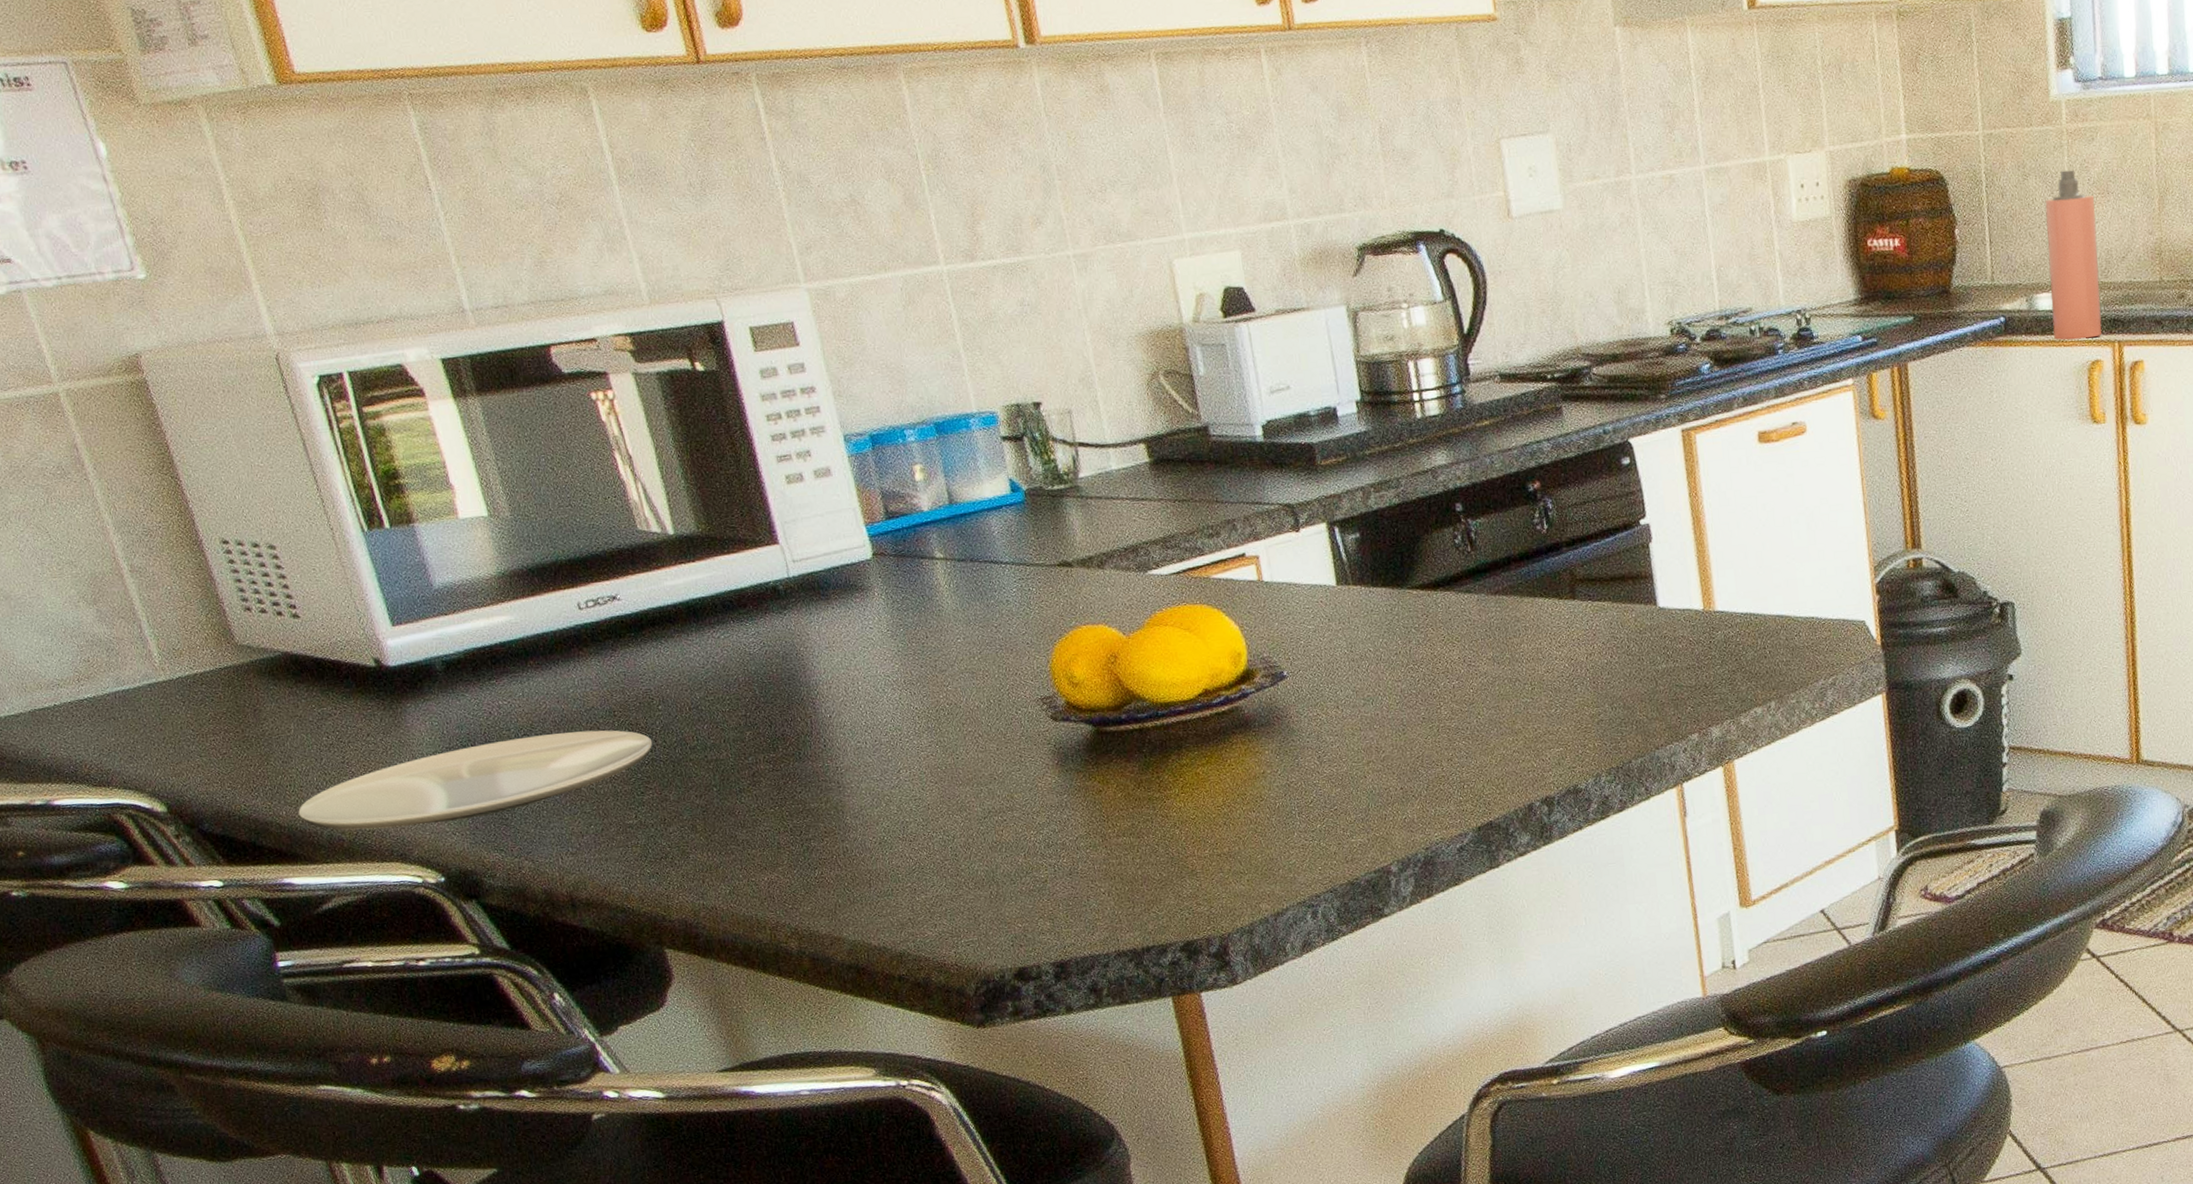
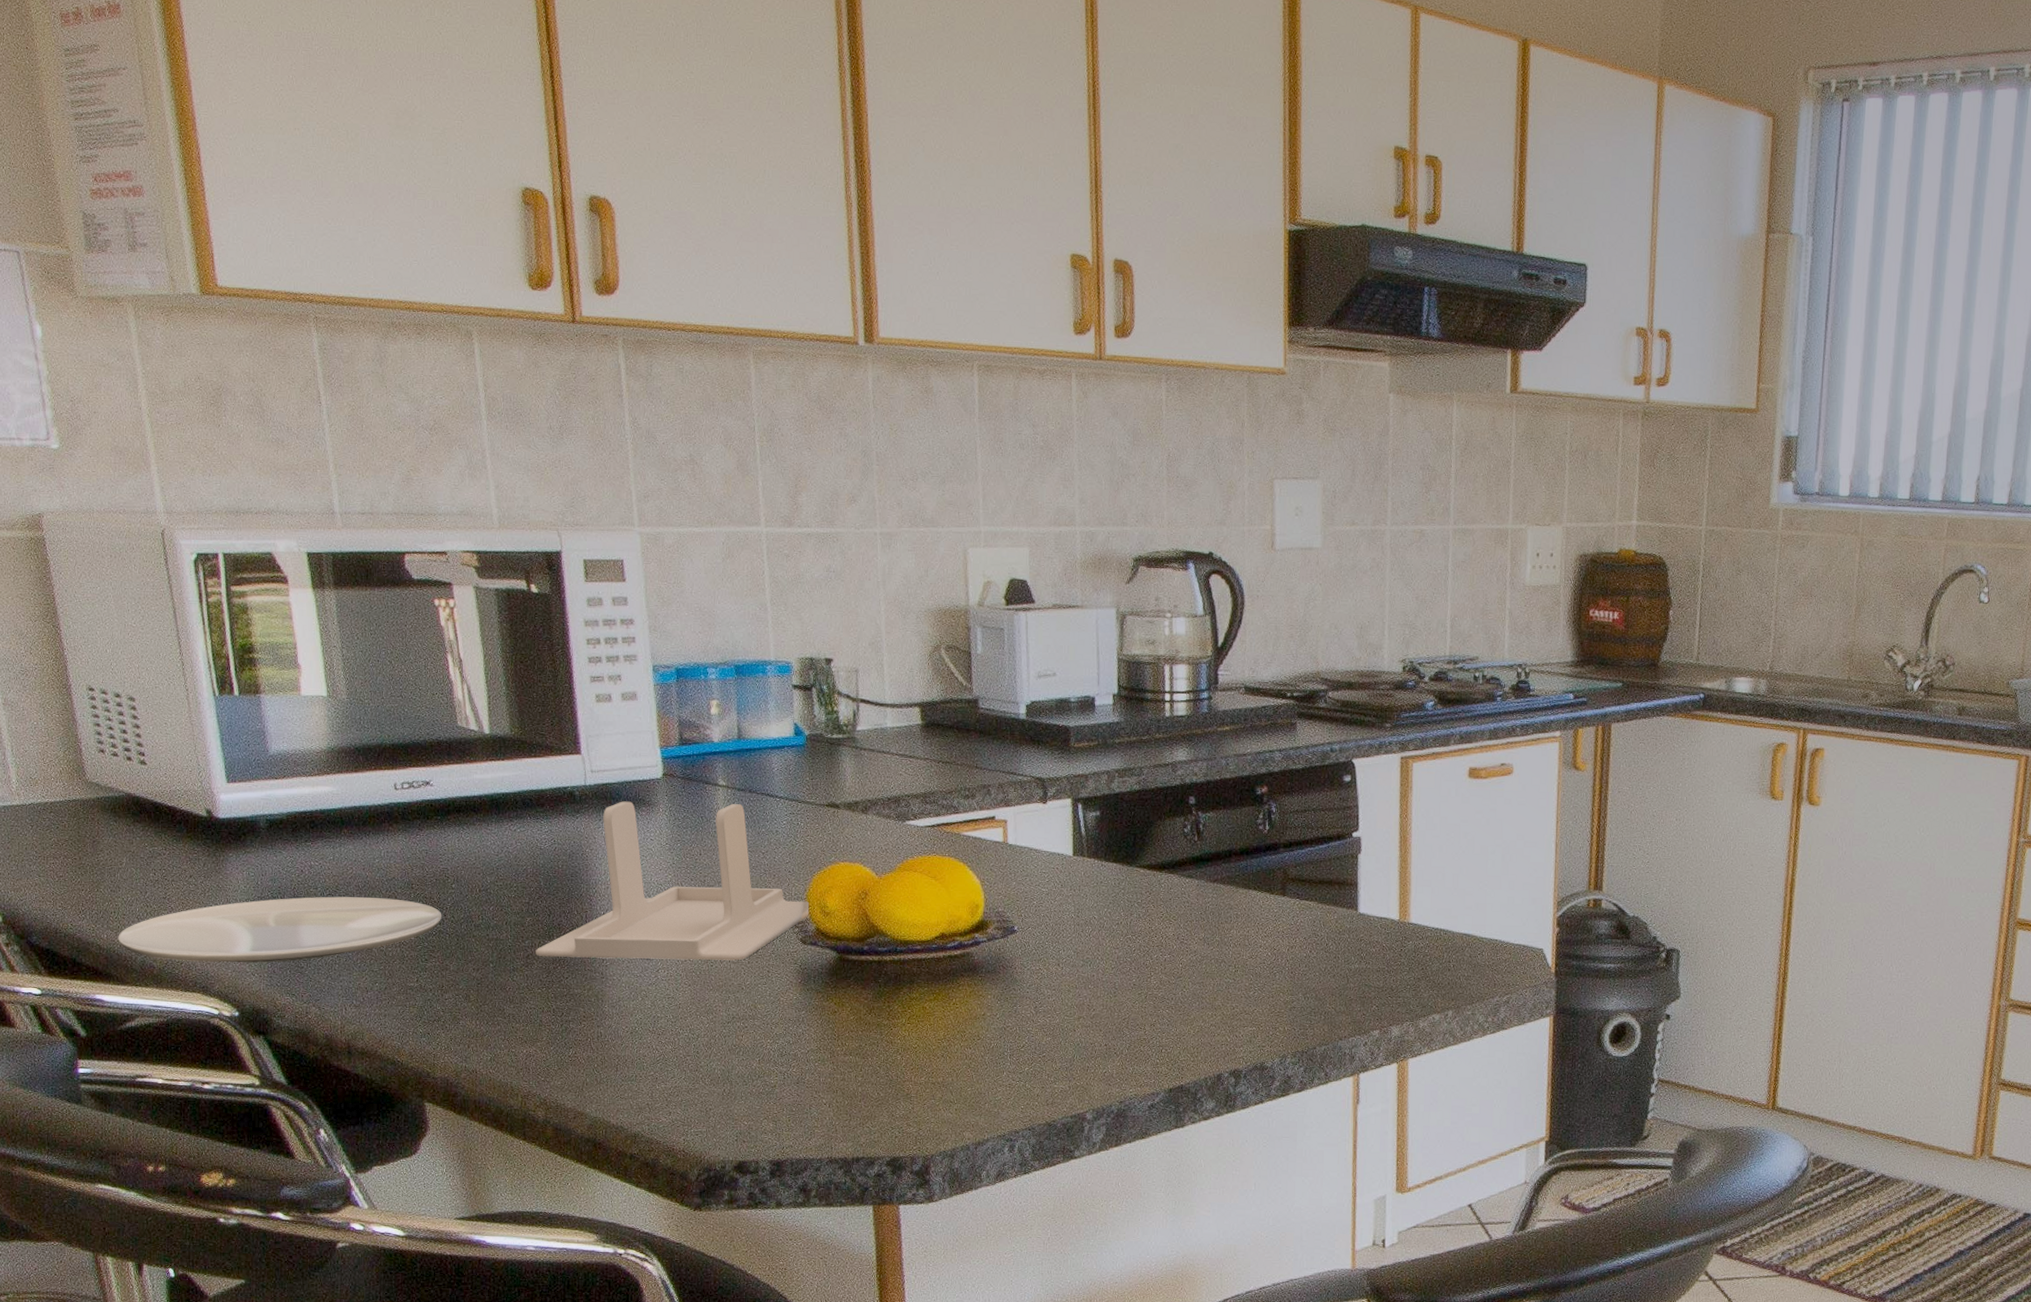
napkin holder: none [761,576,1058,772] -> present [535,801,811,961]
spray bottle: present [2045,169,2103,341] -> none [1746,571,1799,723]

